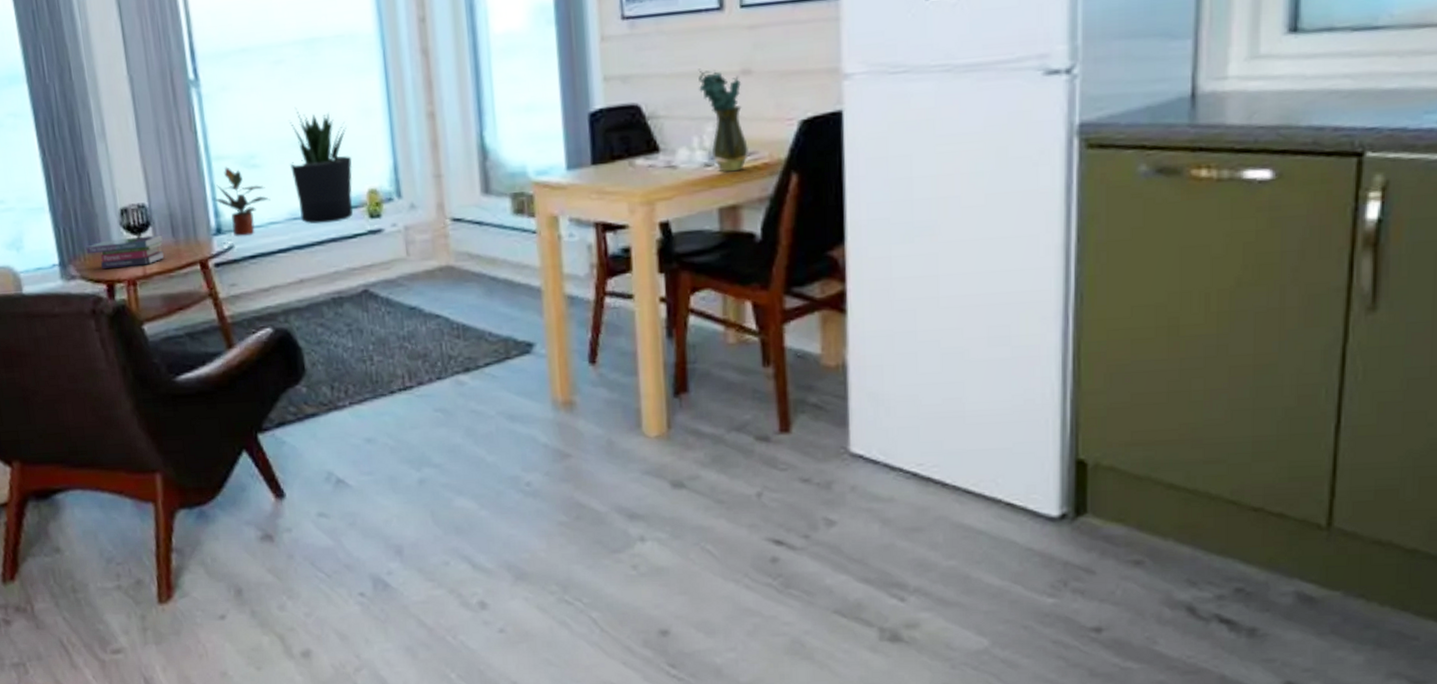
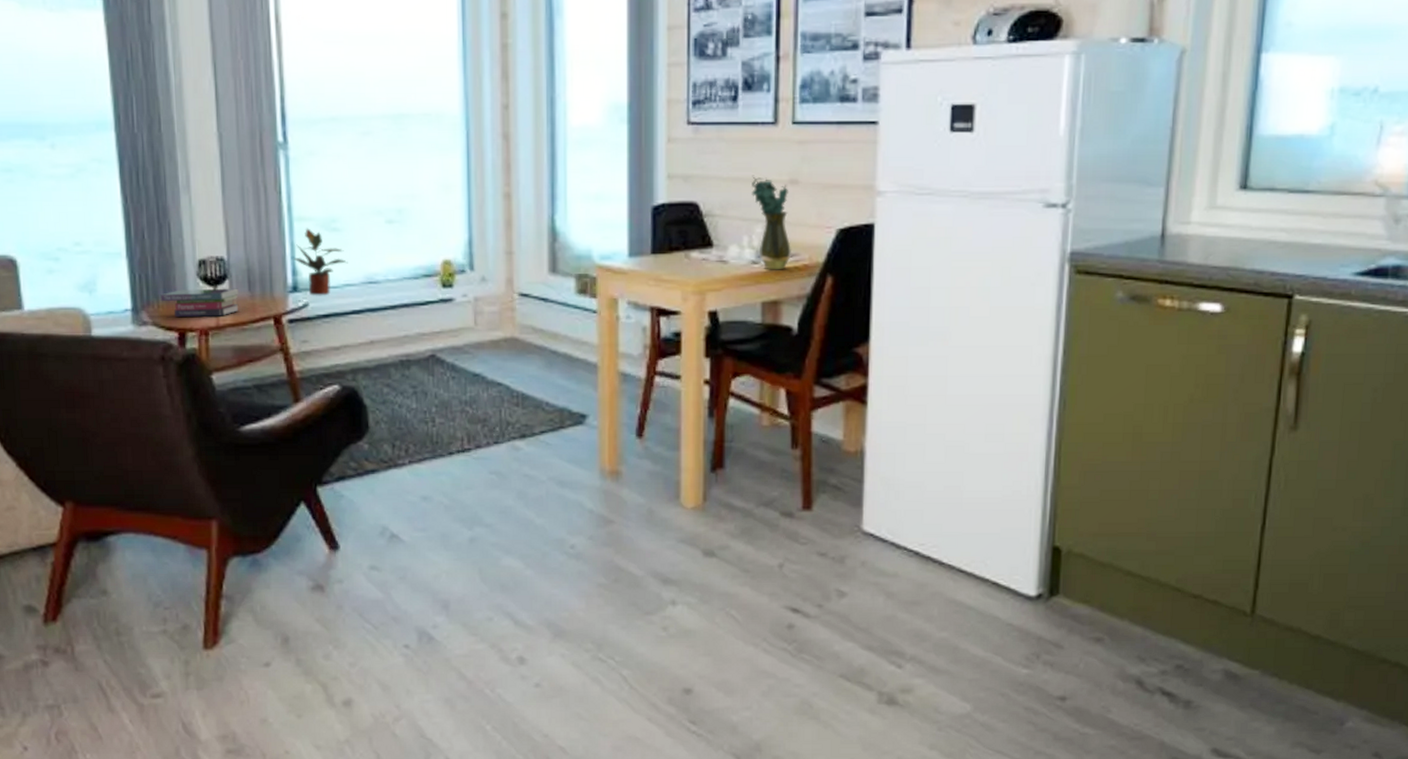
planter: present [289,107,354,225] -> none [370,177,430,290]

